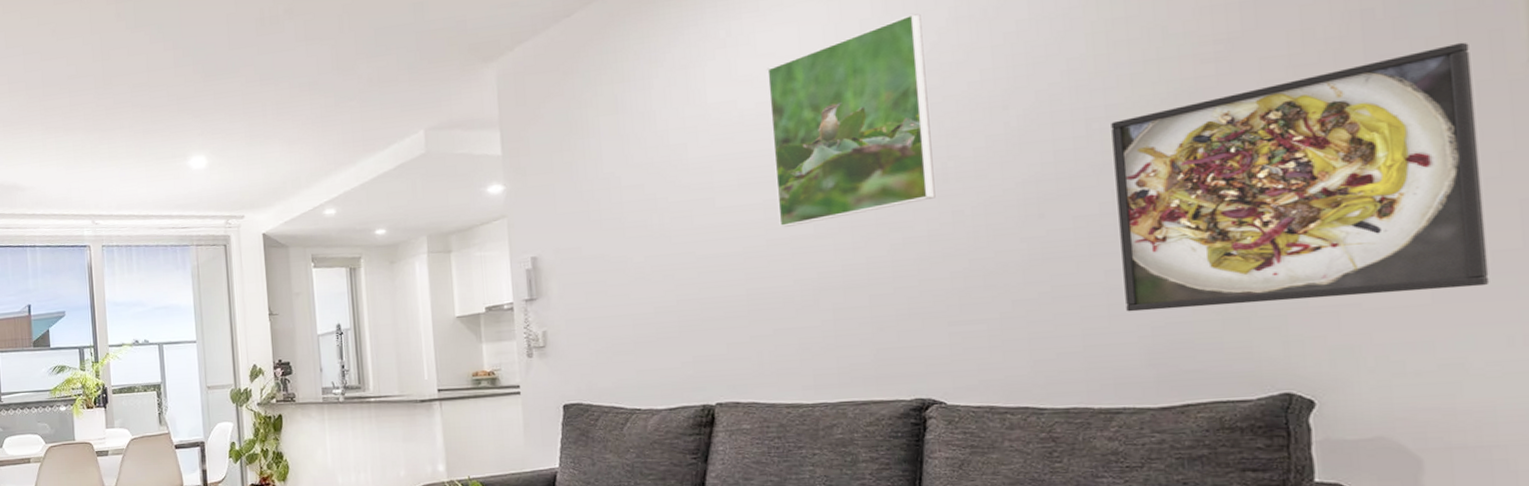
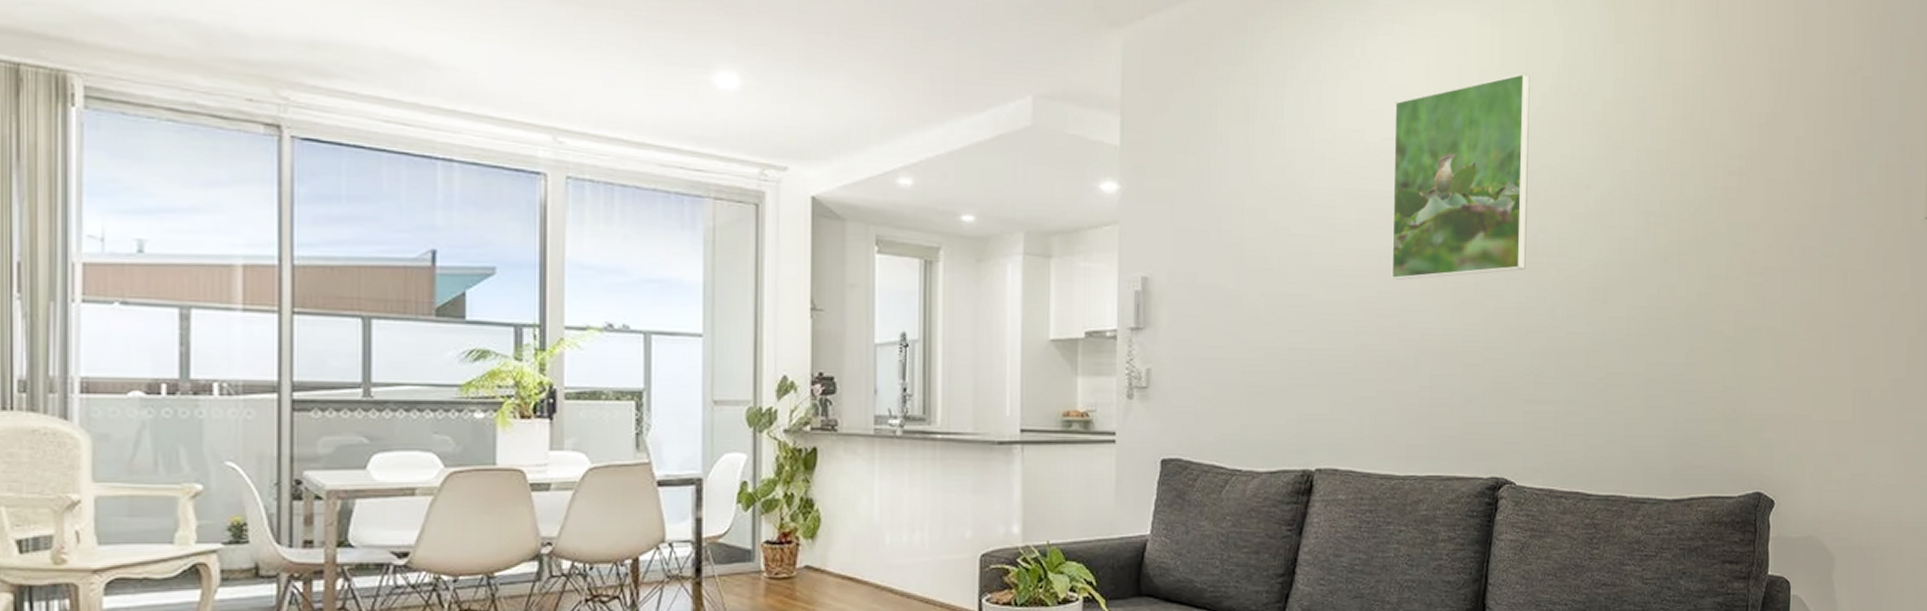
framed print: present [1111,42,1490,312] -> none [1658,194,1892,409]

